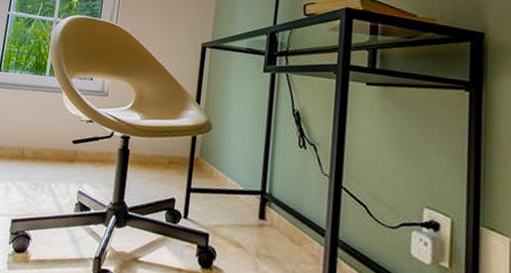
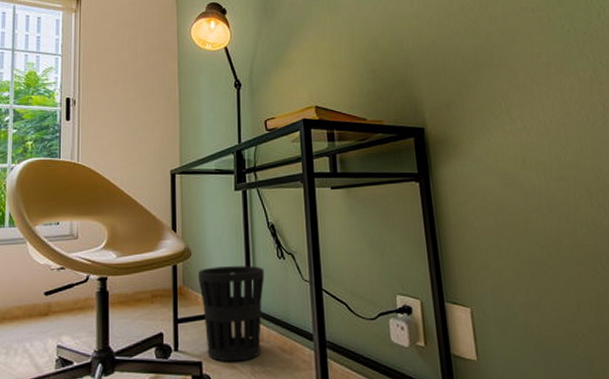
wastebasket: none [215,144,283,242] -> present [198,265,265,362]

